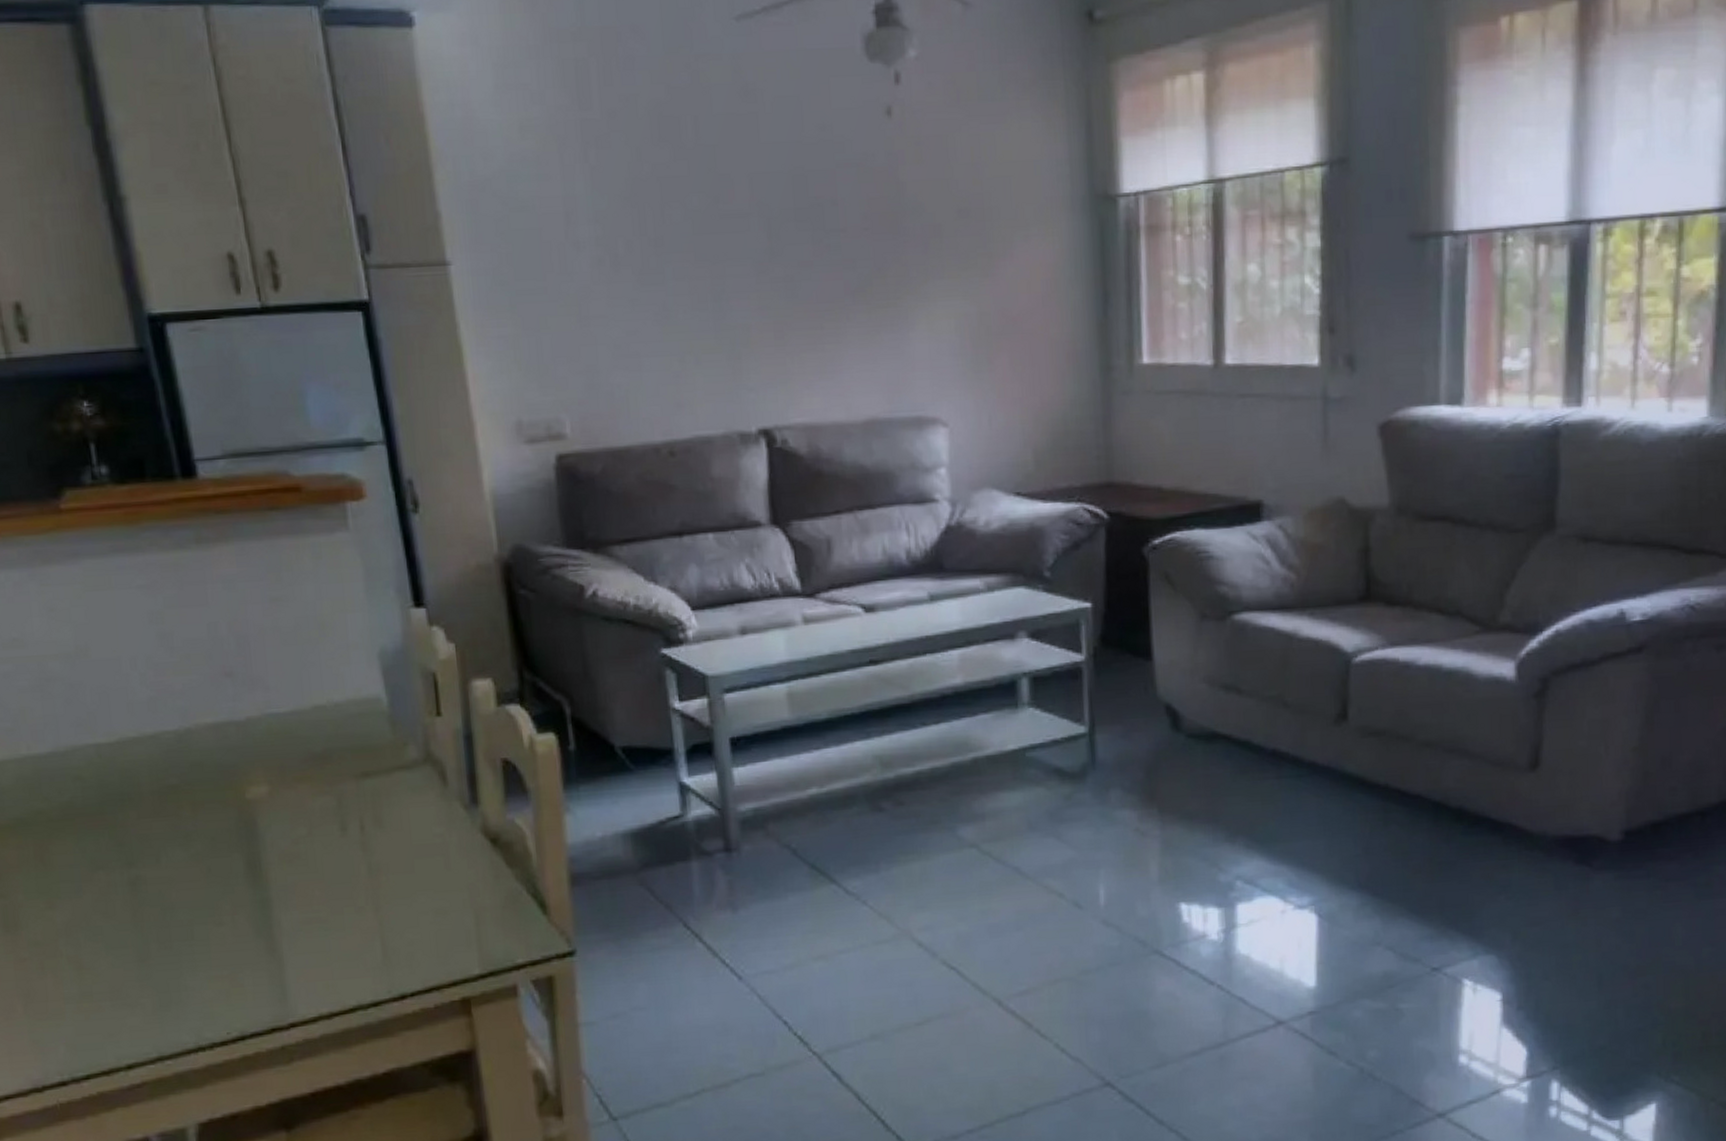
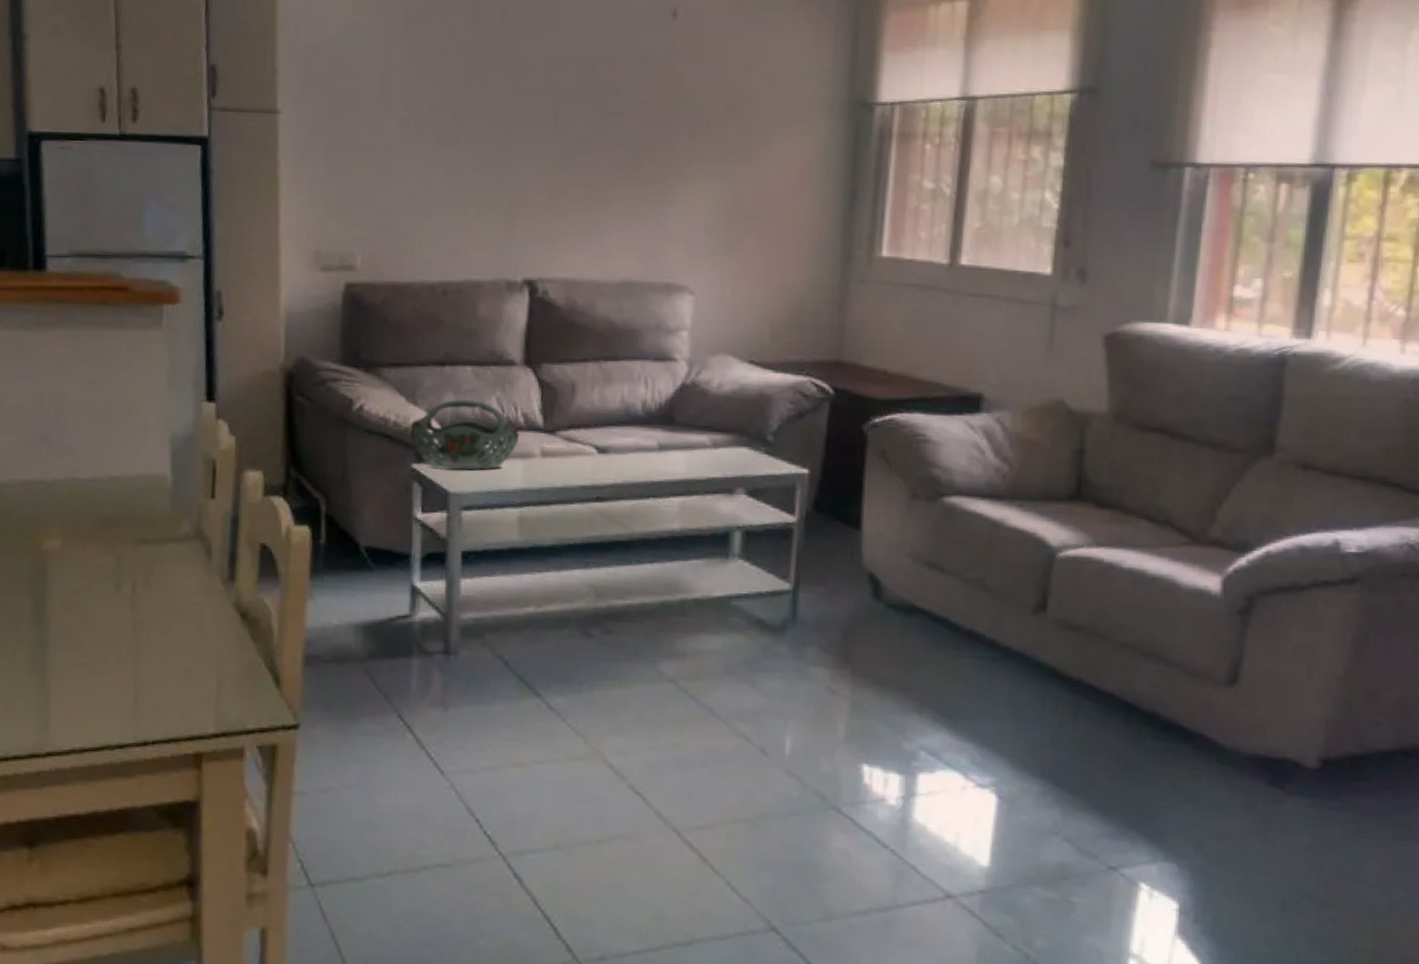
decorative basket: none [653,570,777,651] -> present [410,400,520,471]

